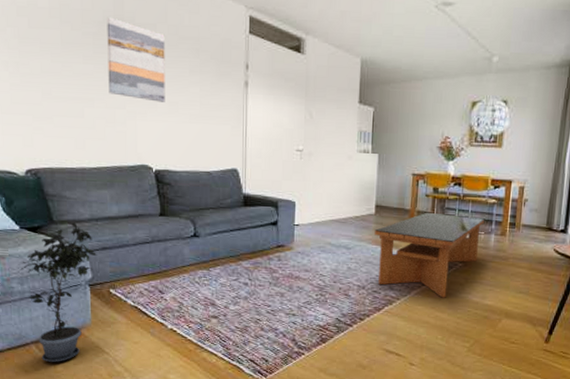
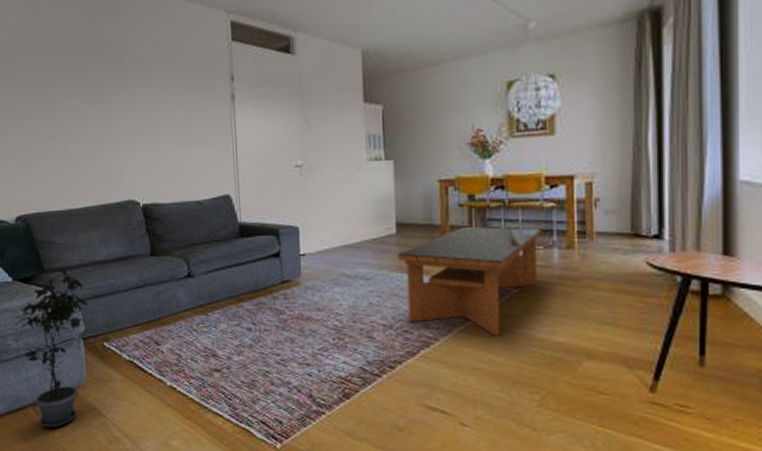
wall art: present [107,17,165,102] -> none [85,46,148,130]

